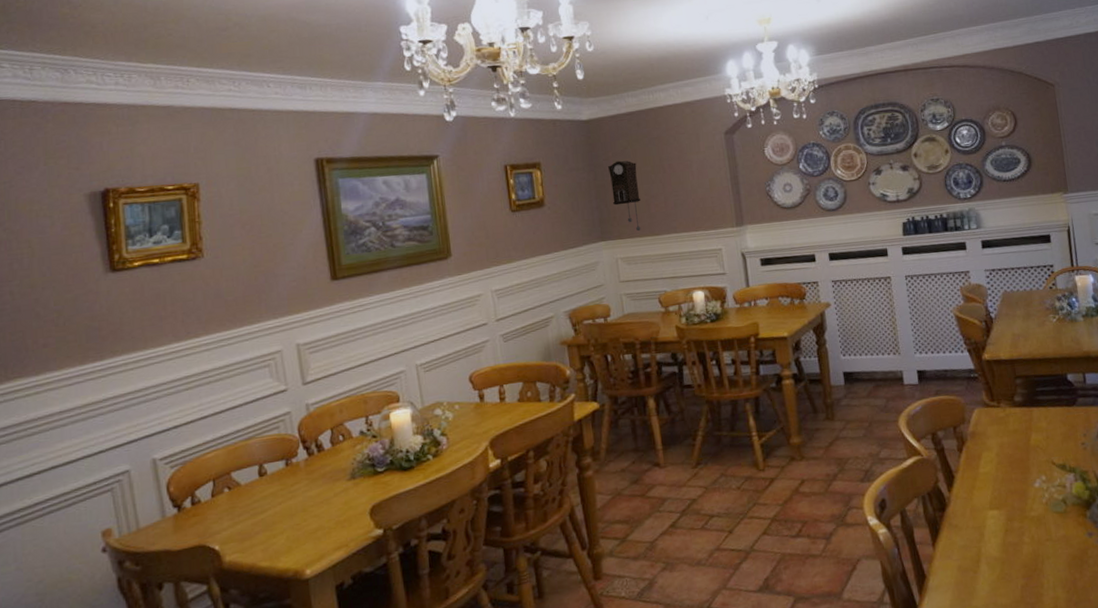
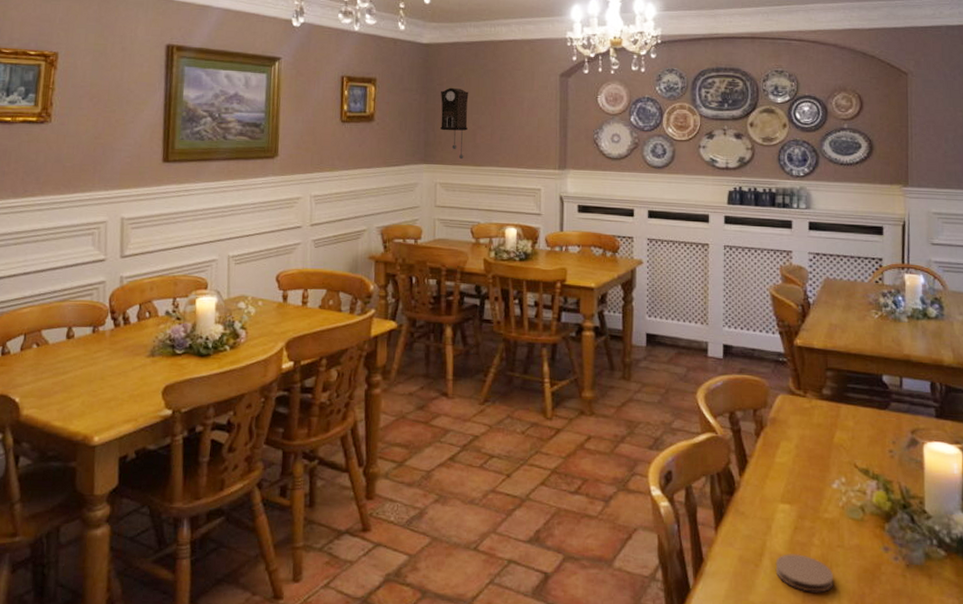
coaster: none [992,554,1047,588] -> present [775,554,834,593]

